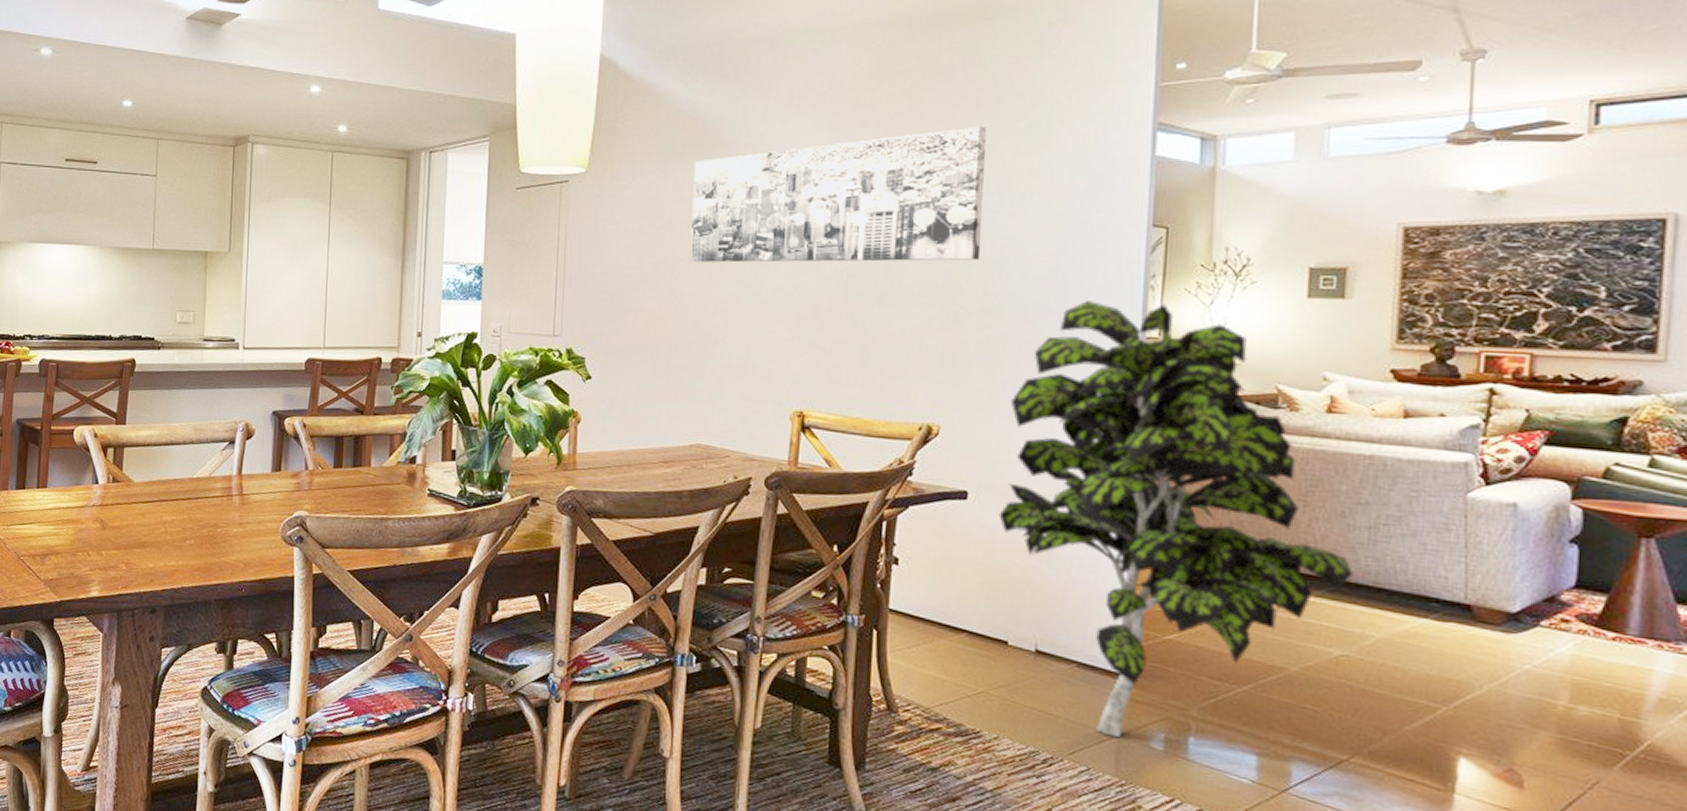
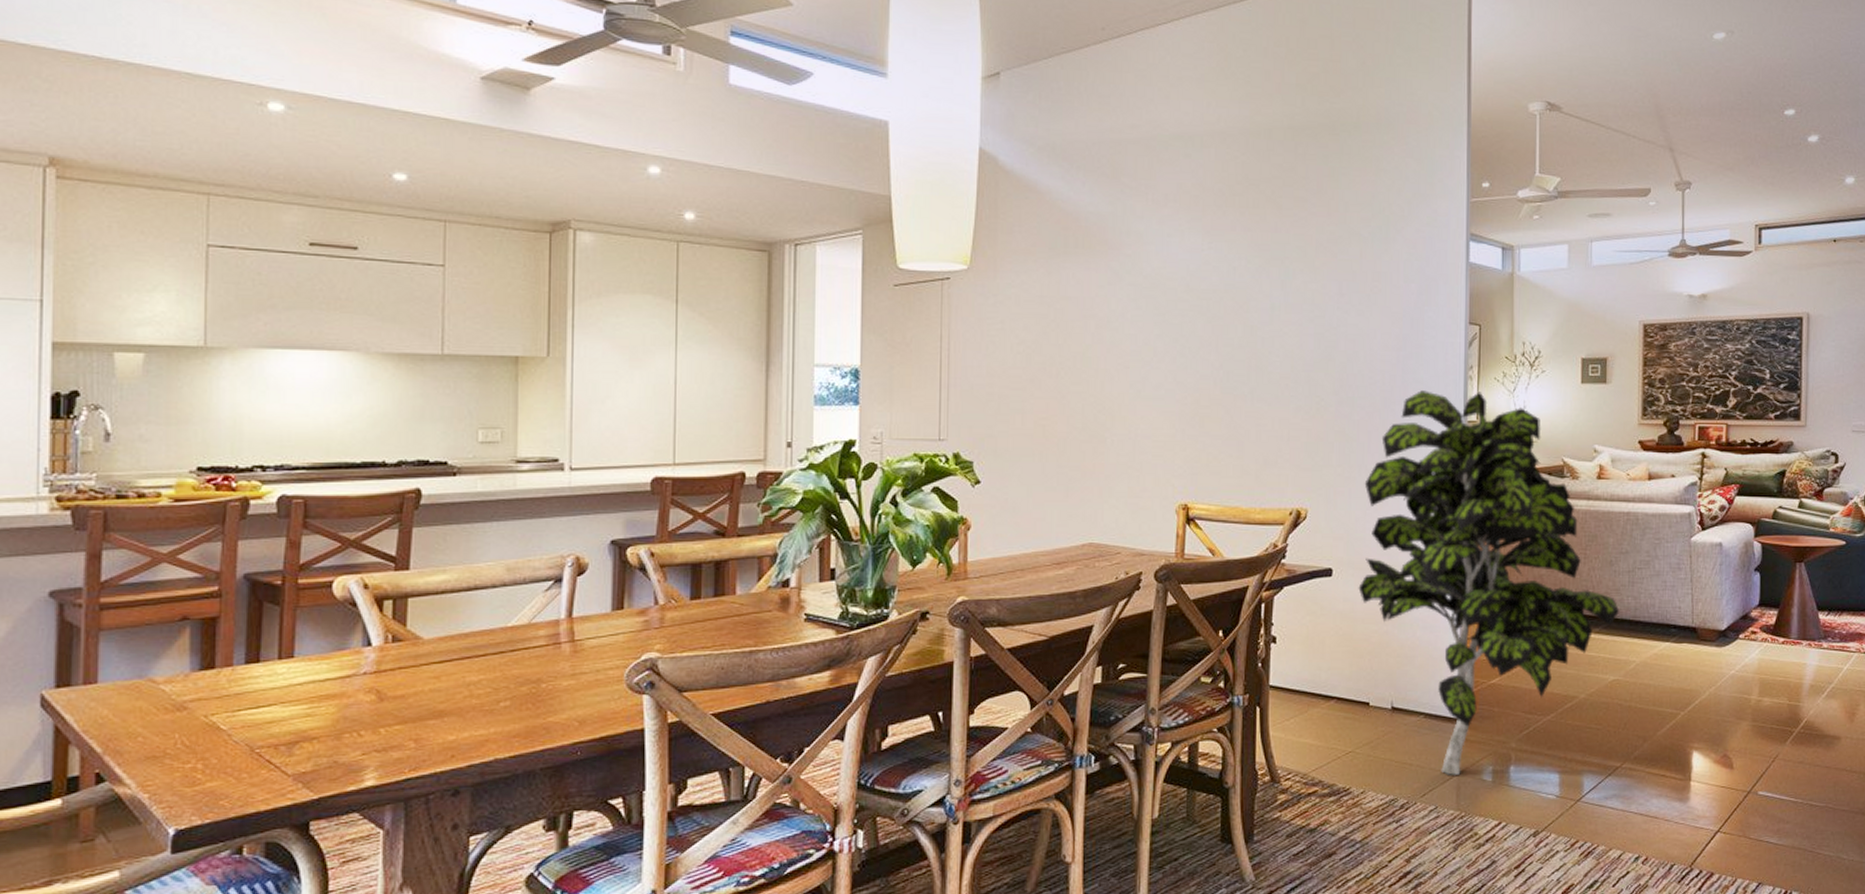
wall art: present [689,126,987,263] -> none [1075,232,1338,362]

